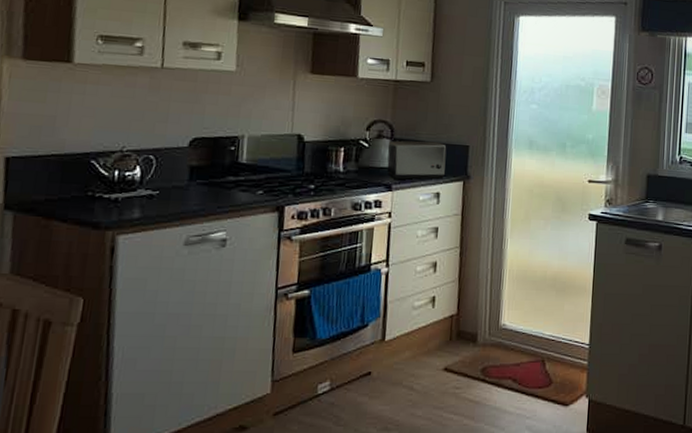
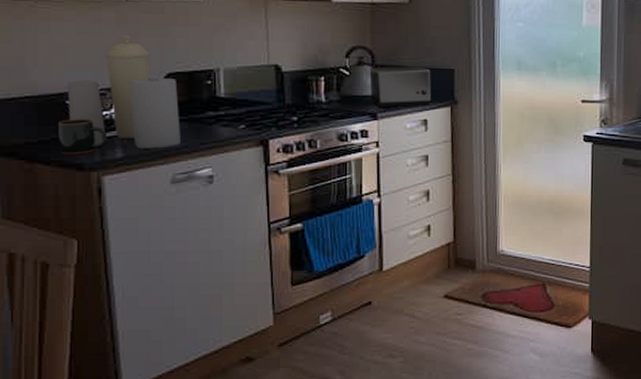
mug: none [77,178,127,214] -> present [57,119,108,155]
canister: none [91,141,127,205] -> present [67,80,105,145]
canister: none [135,100,179,200] -> present [105,35,150,139]
paper towel holder: none [153,139,201,211] -> present [130,75,181,149]

